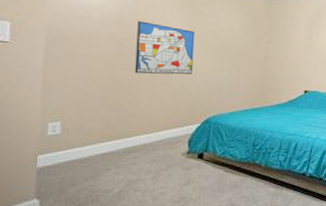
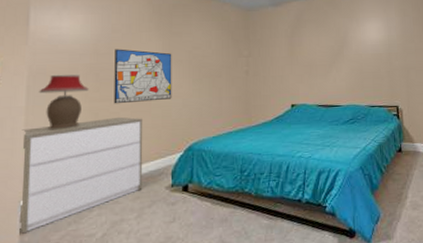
dresser: none [33,86,164,185] -> present [17,116,143,234]
table lamp: none [57,38,110,93] -> present [39,74,89,130]

